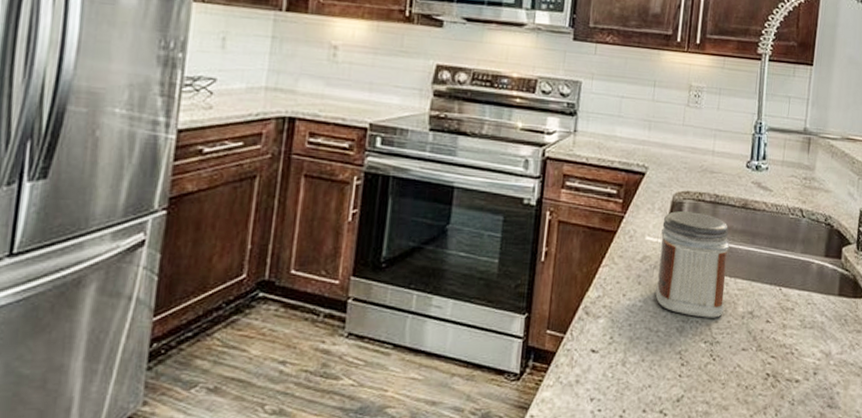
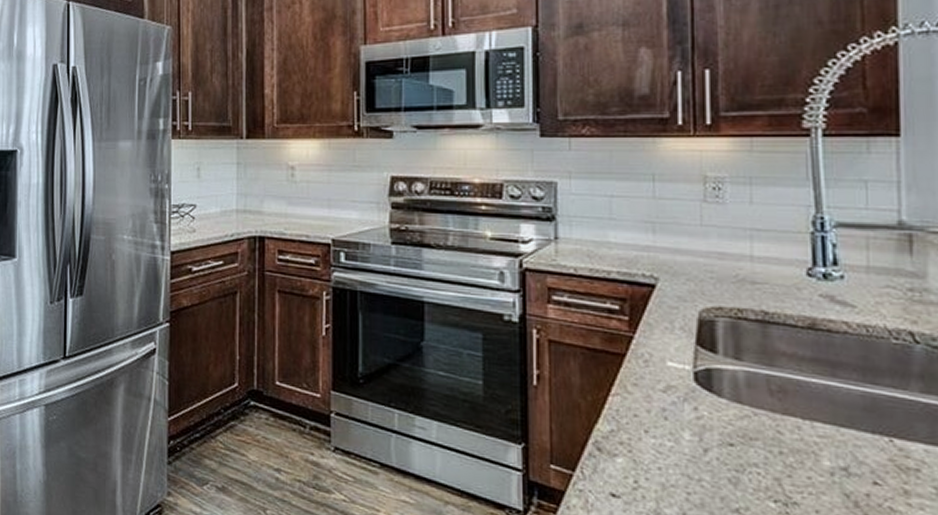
jar: present [655,211,730,318] -> none [689,331,799,471]

